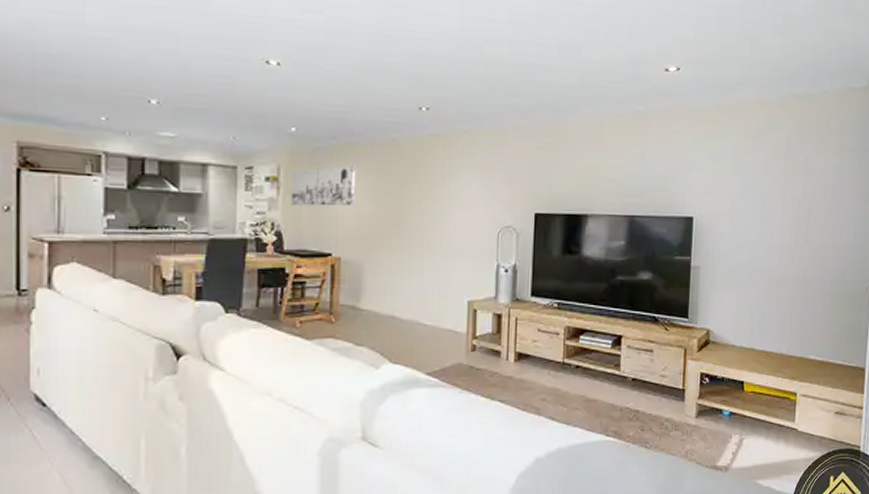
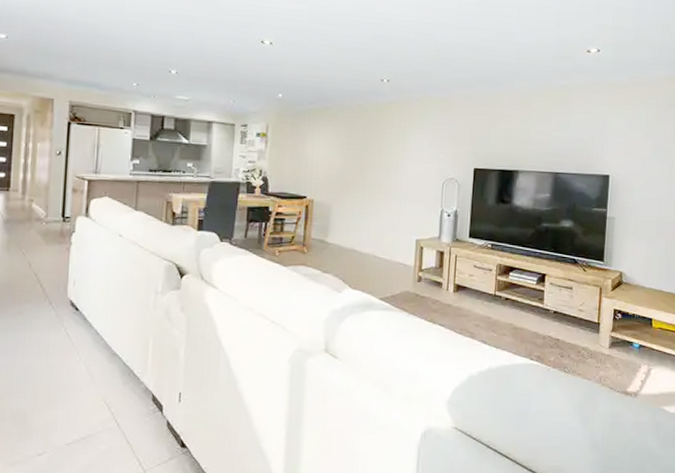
wall art: present [290,166,356,206] -> none [275,125,329,158]

